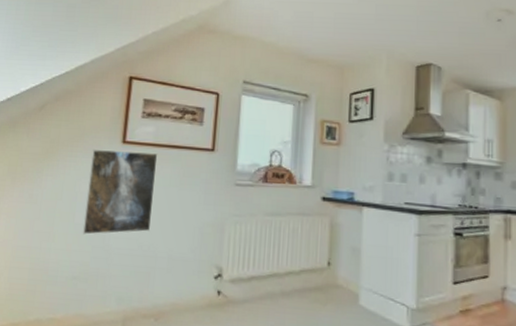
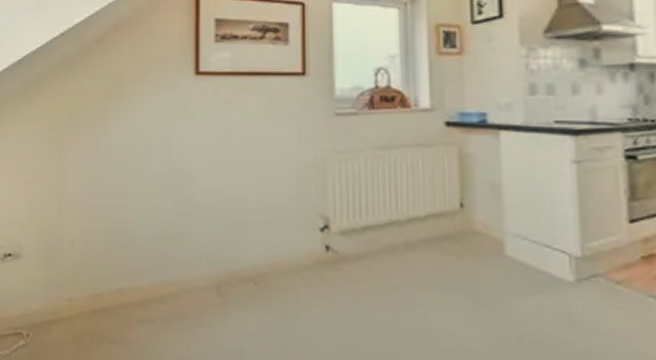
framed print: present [82,149,158,235] -> none [160,84,239,187]

